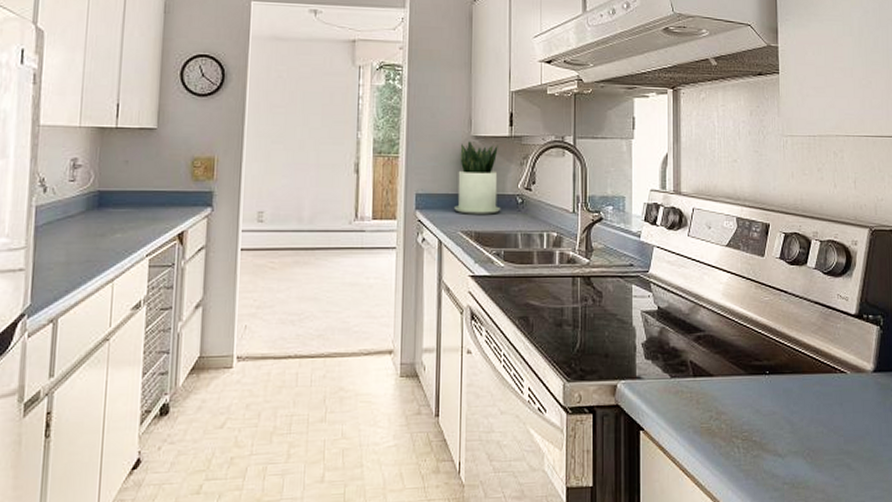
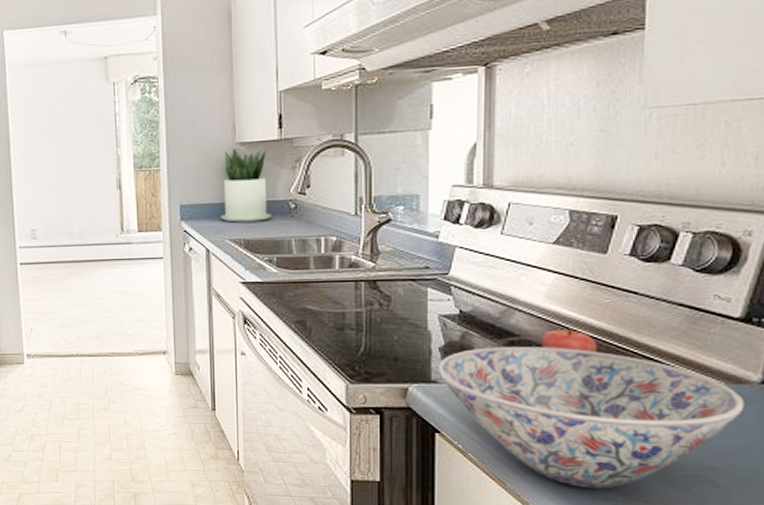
bowl: none [640,341,864,479] -> present [437,347,745,489]
fruit: none [721,324,762,346] -> present [541,328,597,352]

